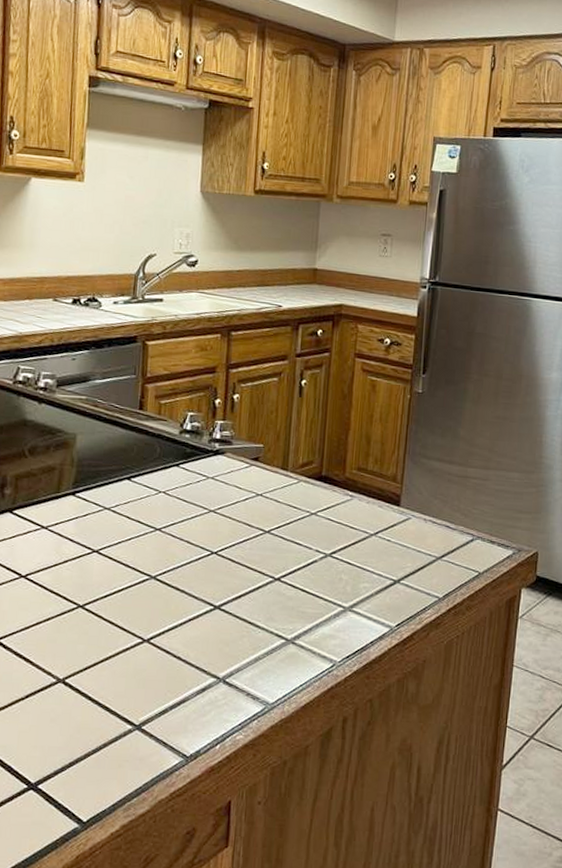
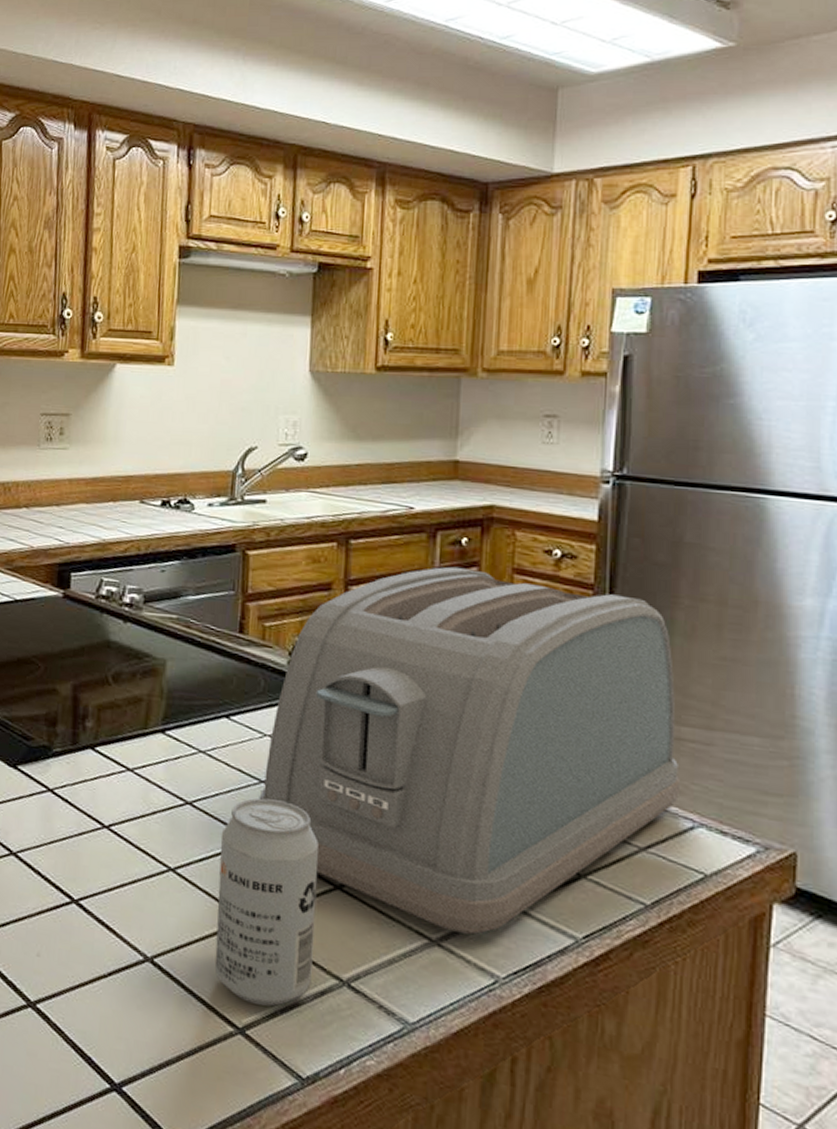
beverage can: none [117,542,202,705] -> present [215,798,319,1007]
toaster: none [154,352,465,633] -> present [259,566,680,935]

